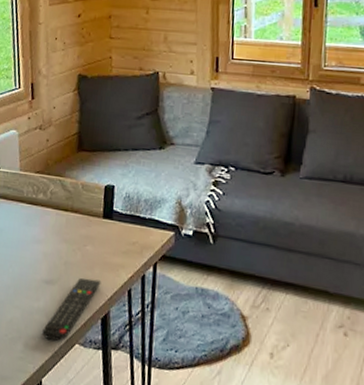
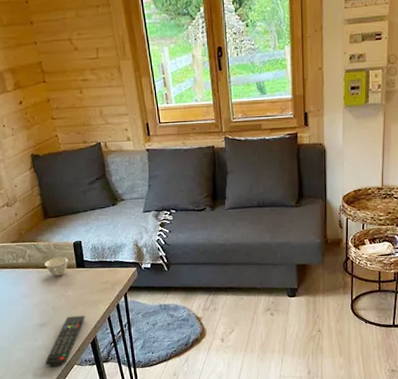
teacup: none [67,200,95,225] -> present [45,256,68,277]

